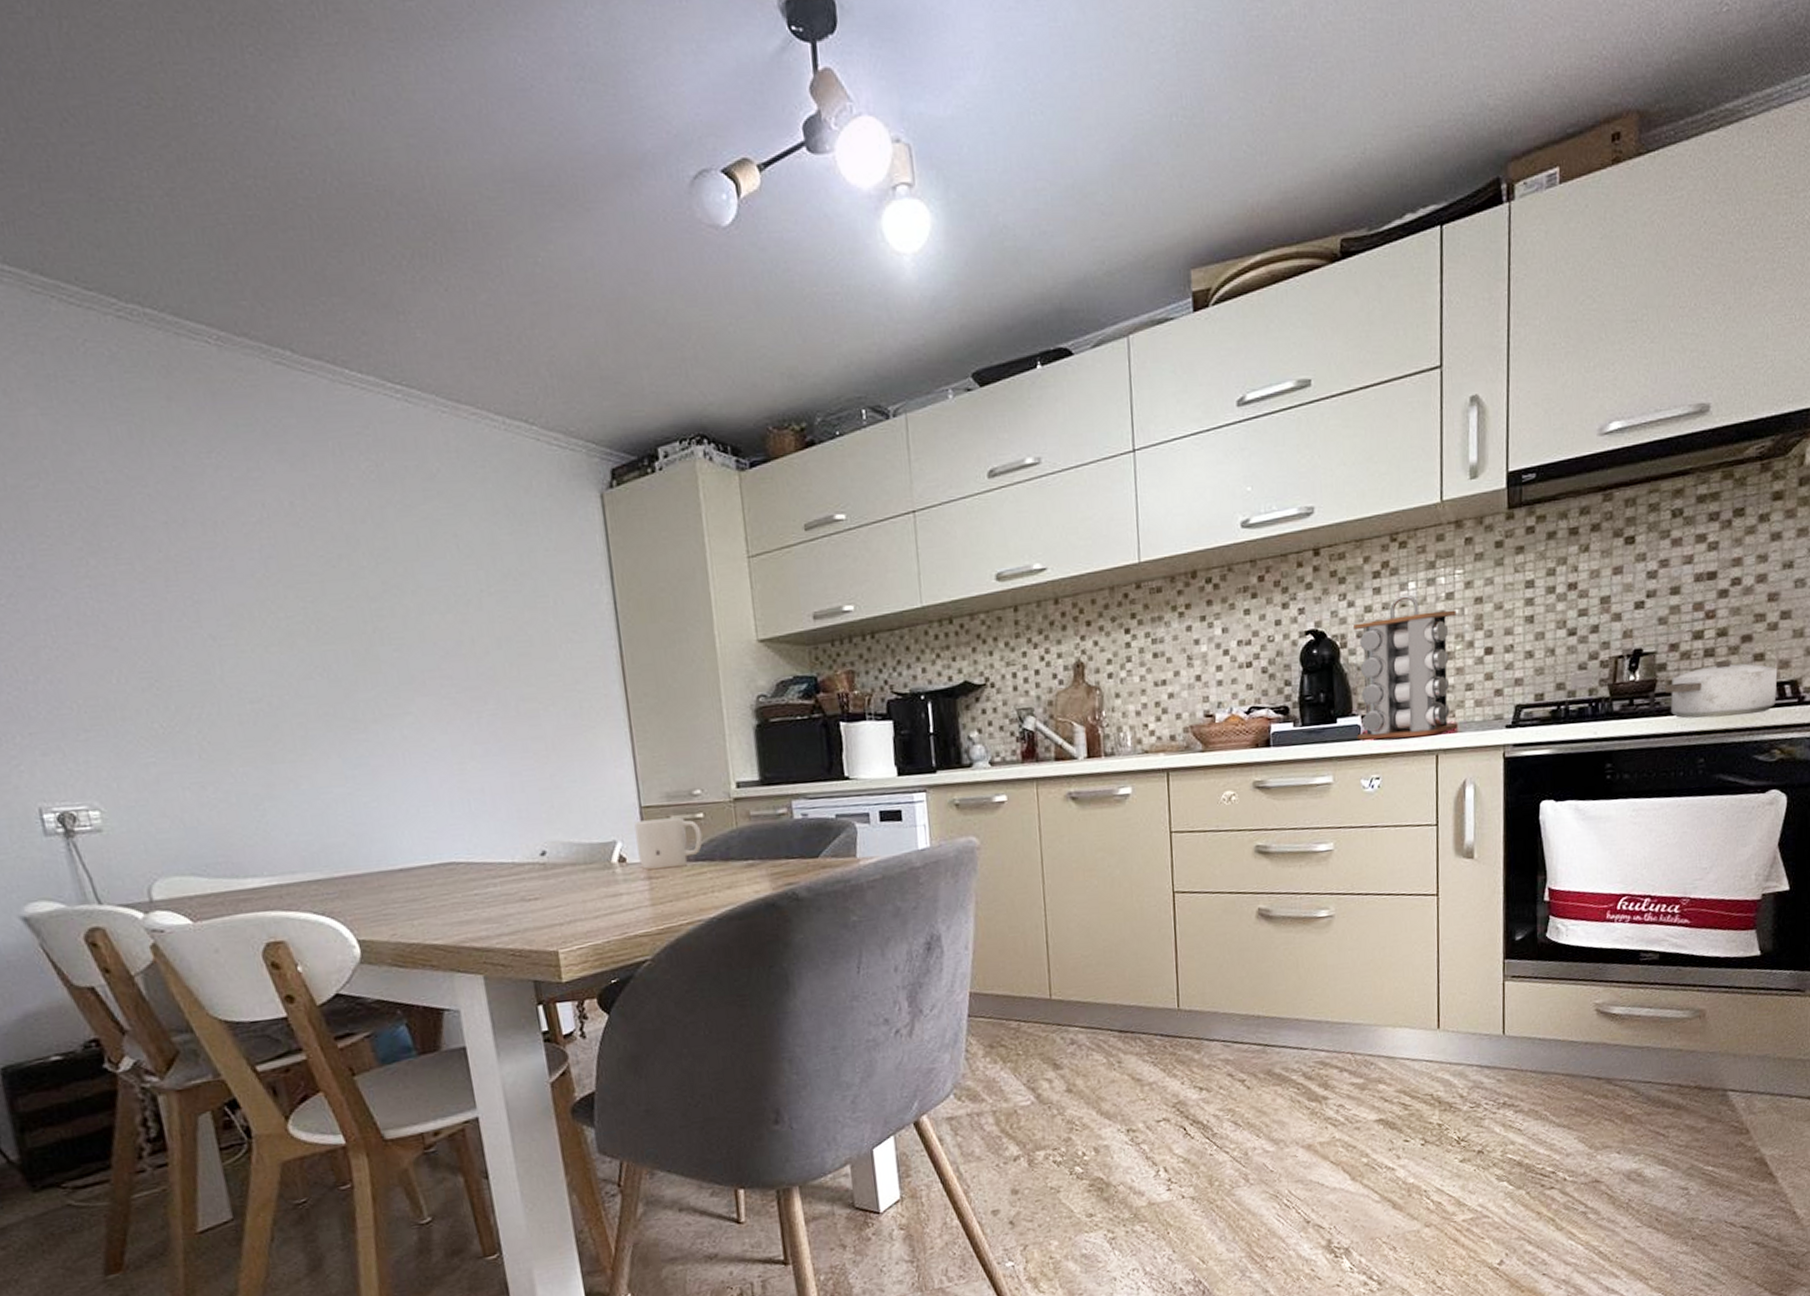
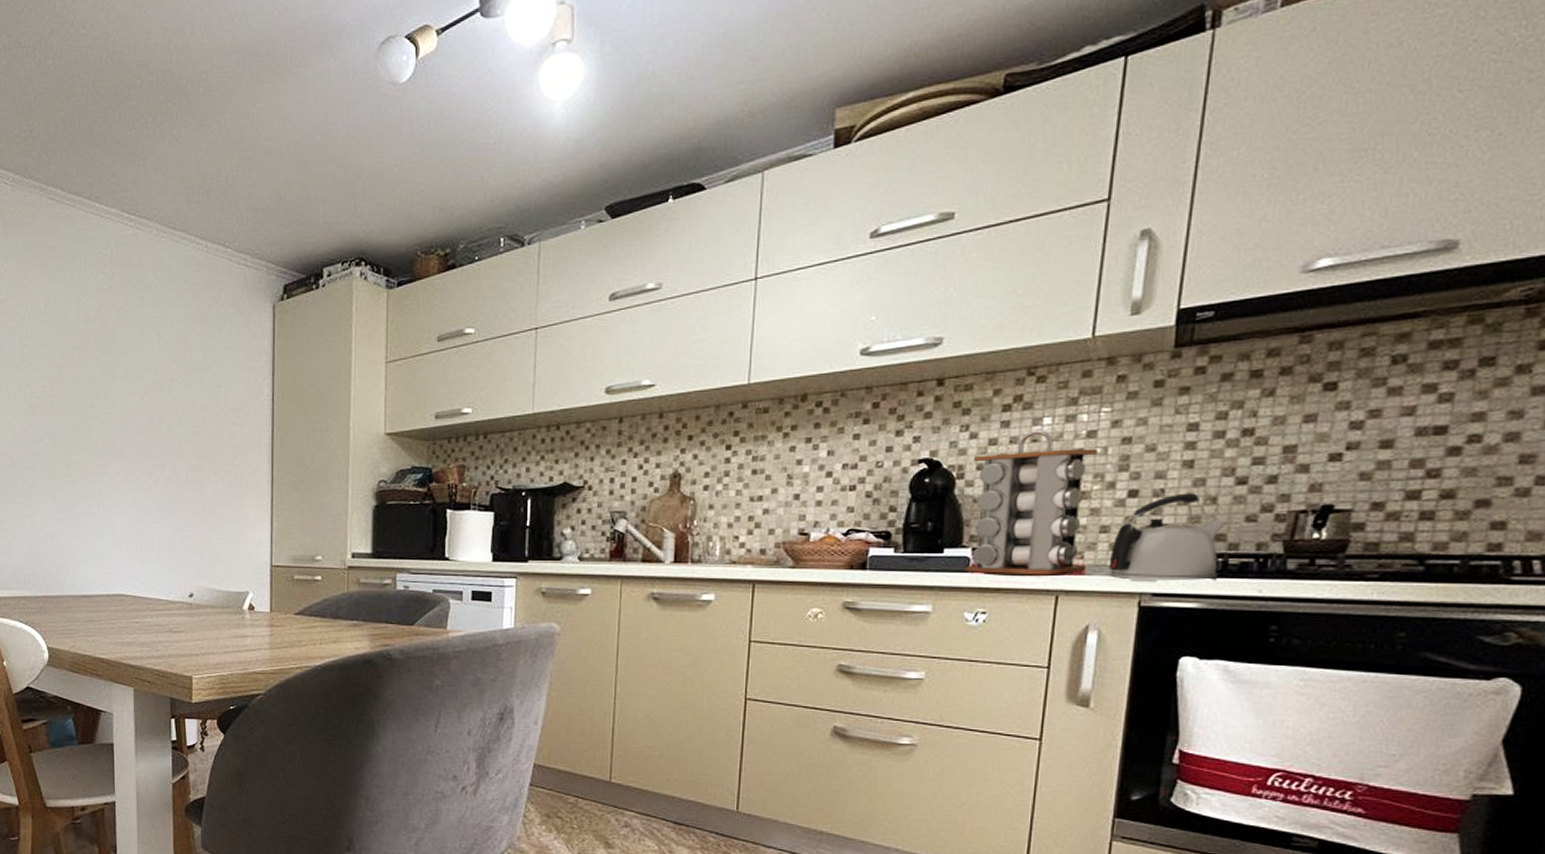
mug: present [634,817,703,871] -> none [265,577,318,620]
kettle: none [1476,646,1564,736] -> present [1109,493,1227,583]
cooking pot: present [1666,659,1780,719] -> none [1360,525,1528,589]

